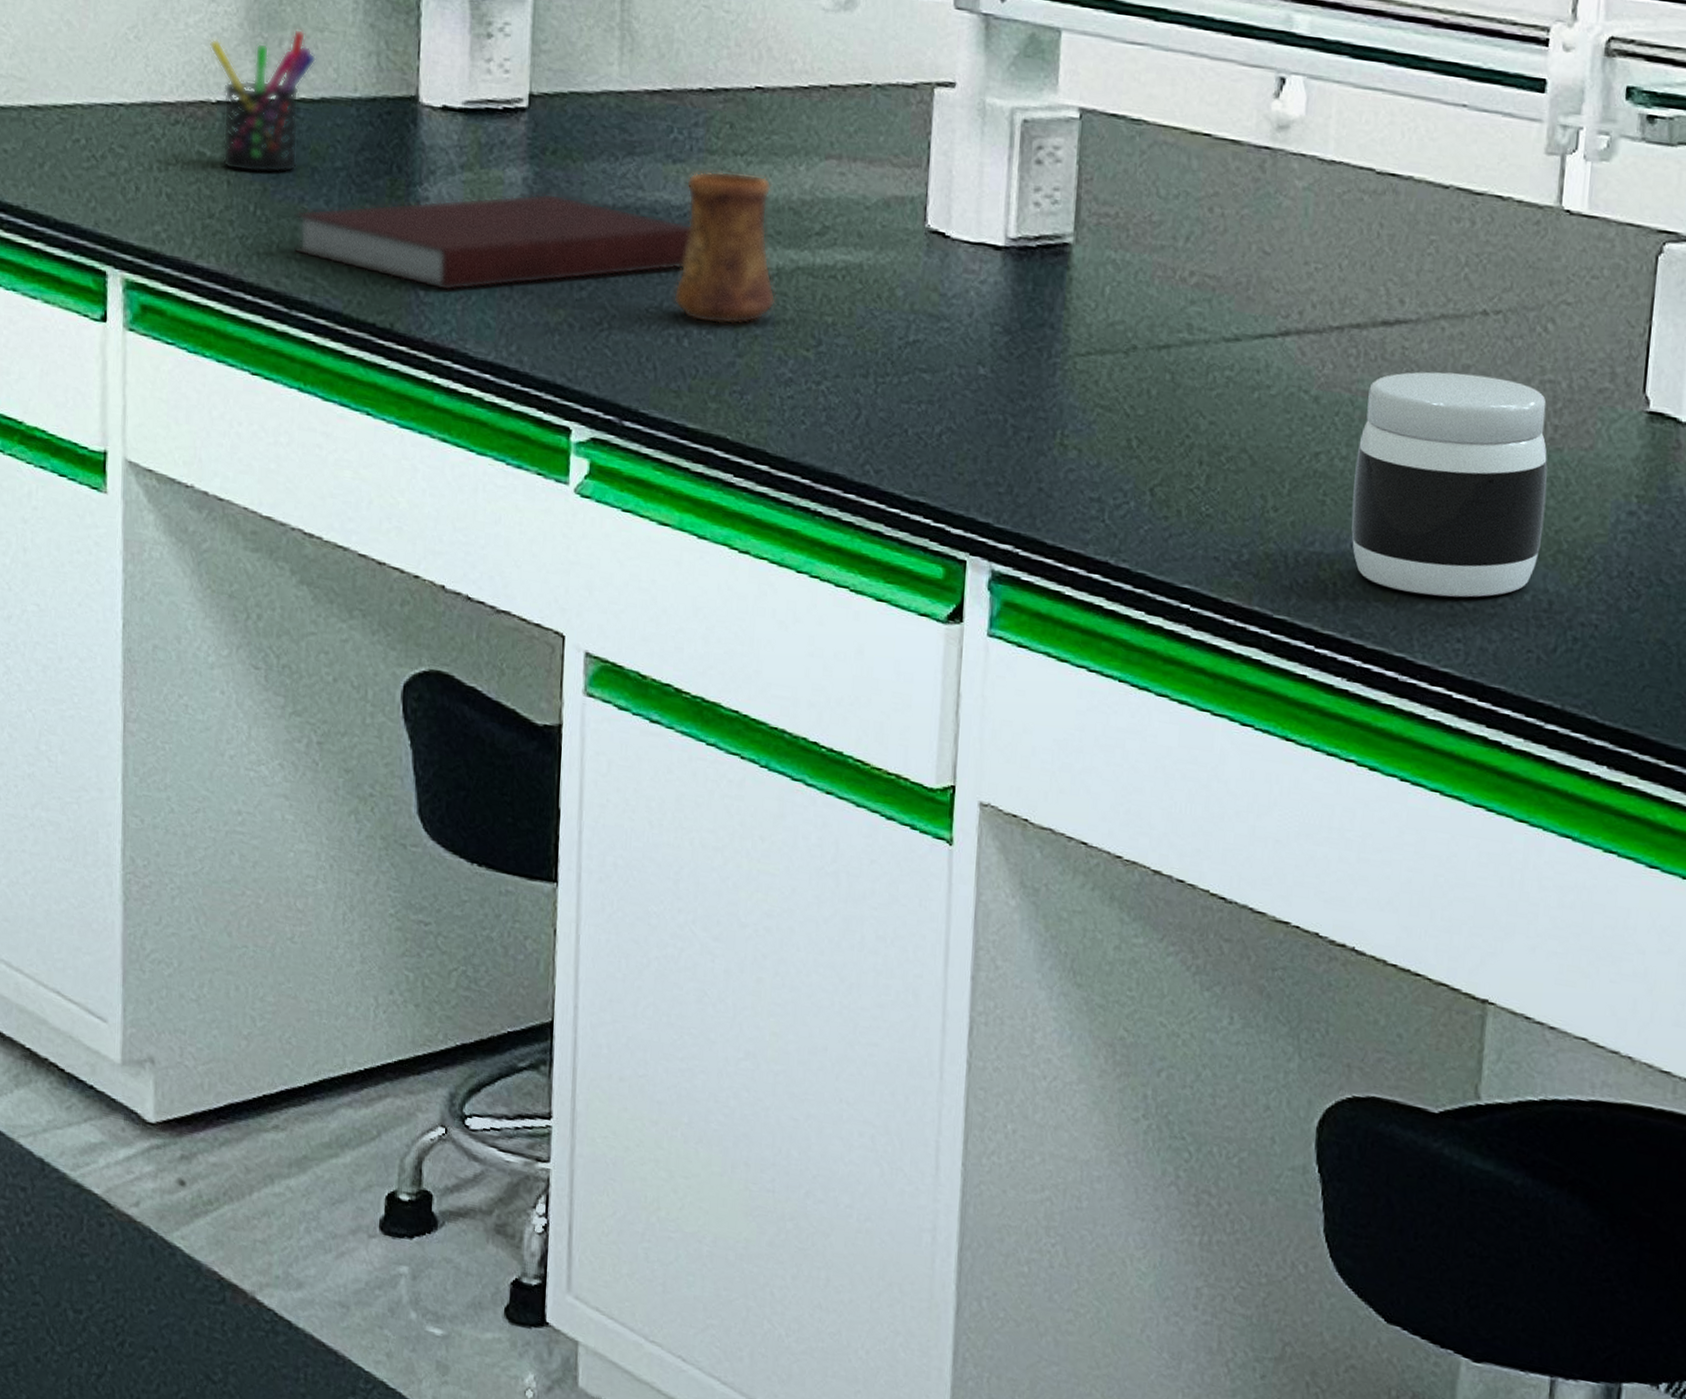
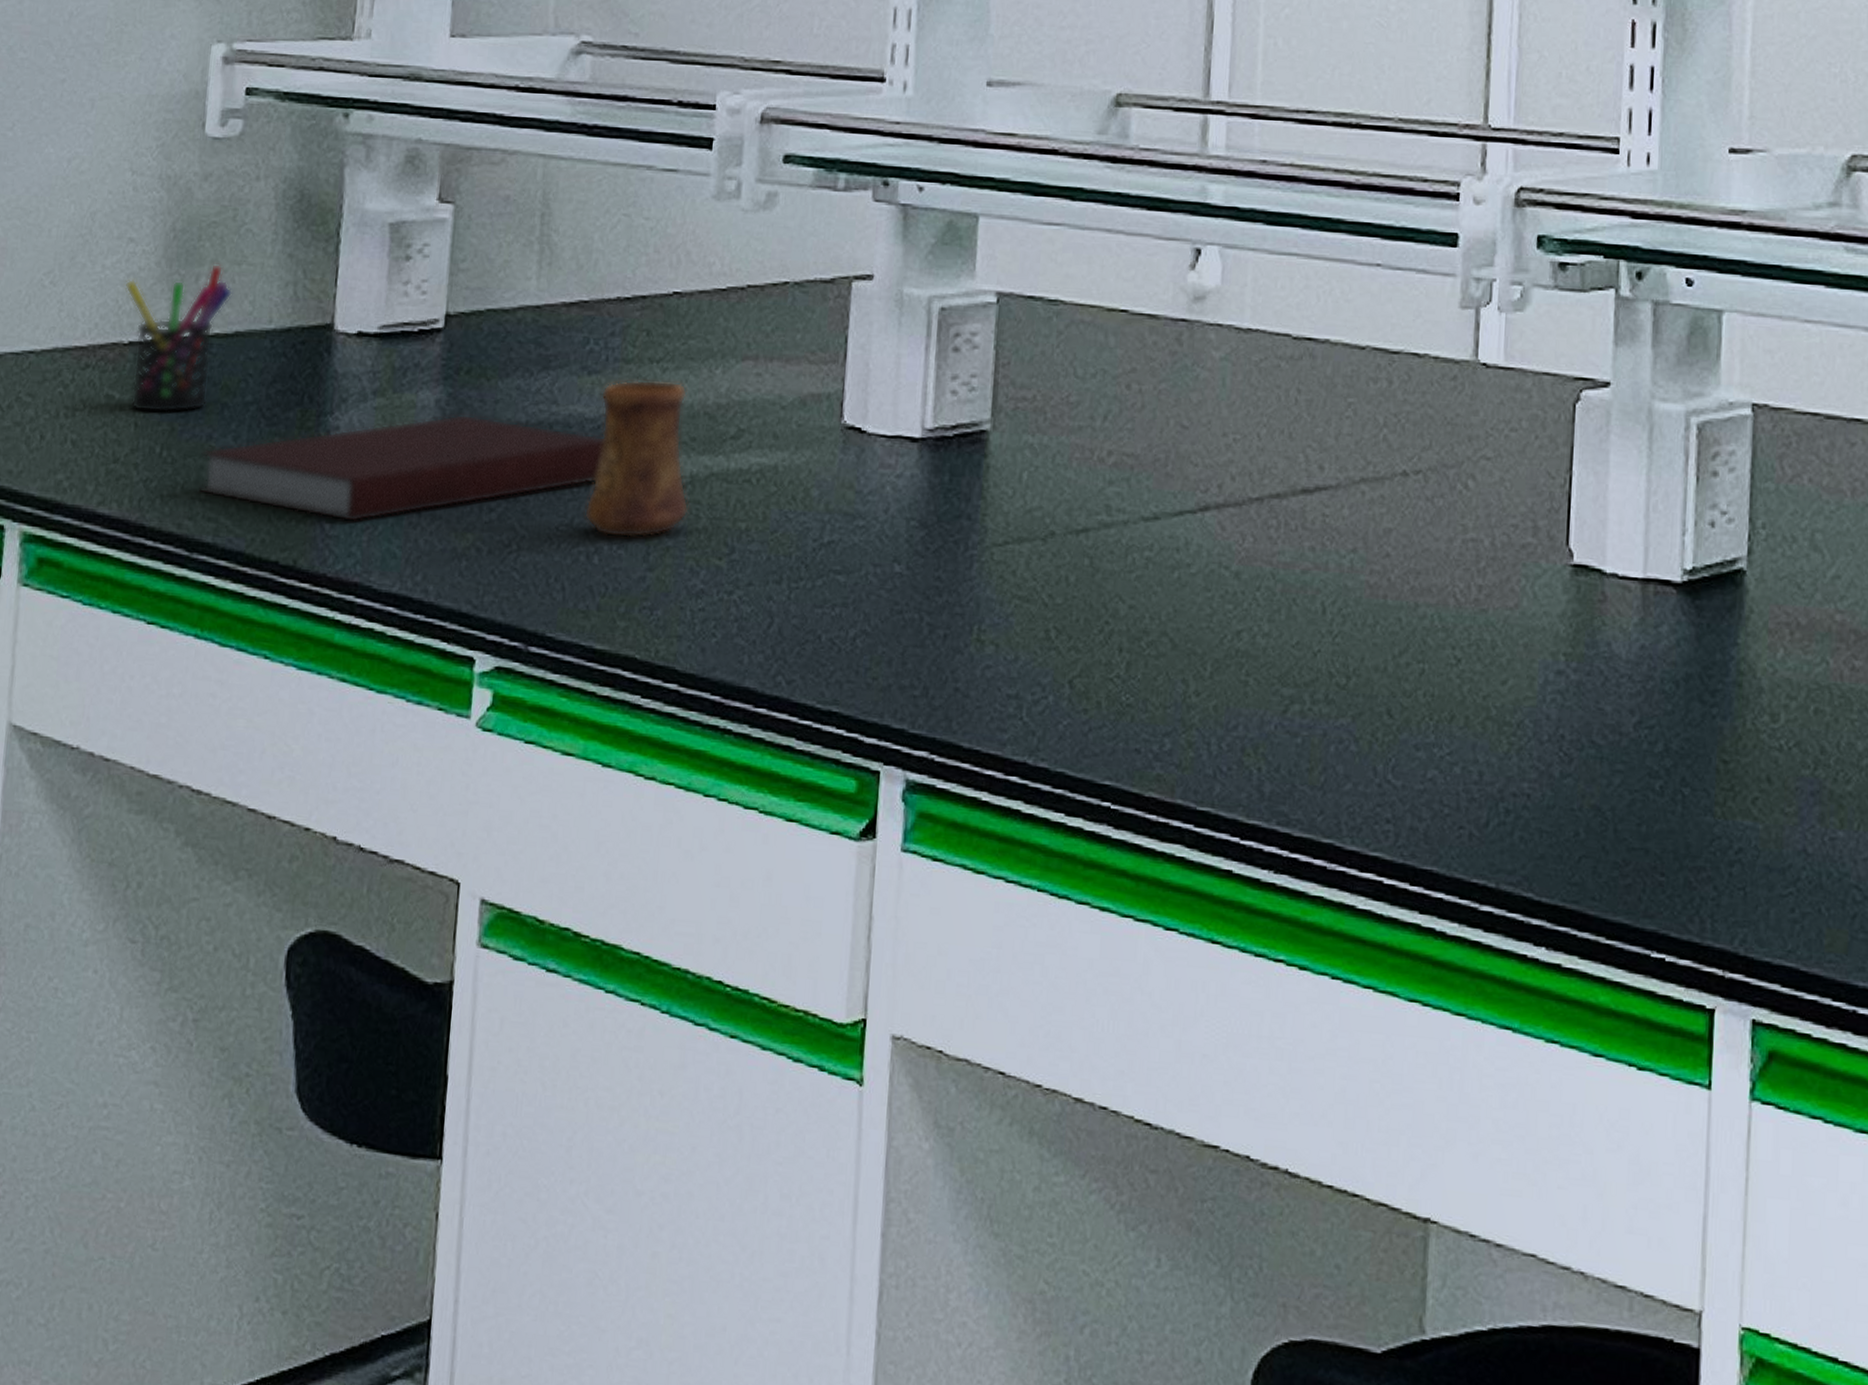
jar: present [1351,372,1548,598] -> none [1275,537,1473,775]

